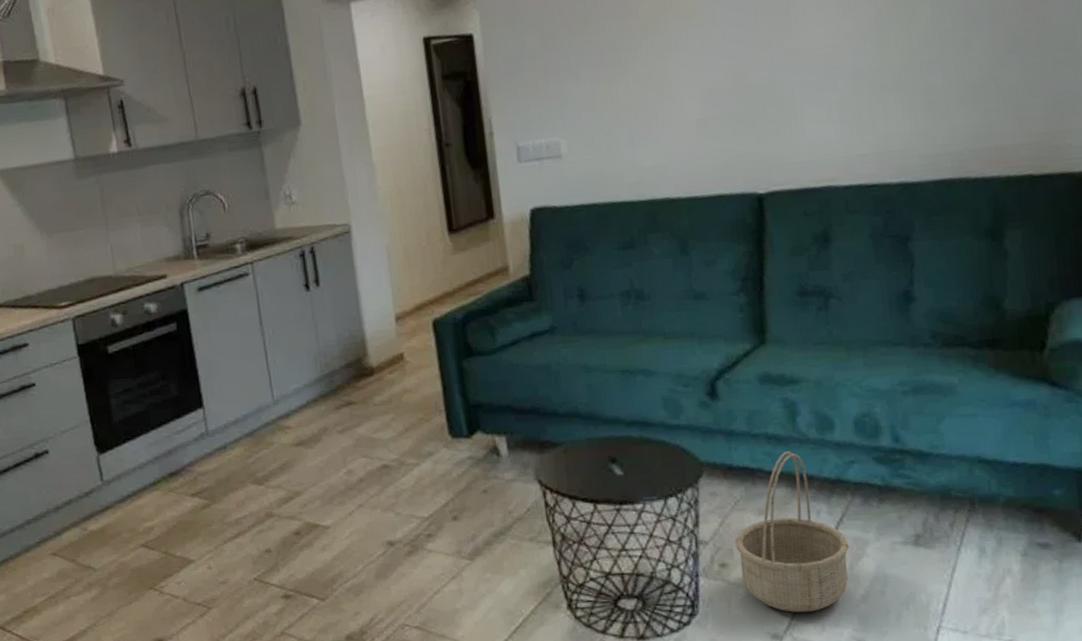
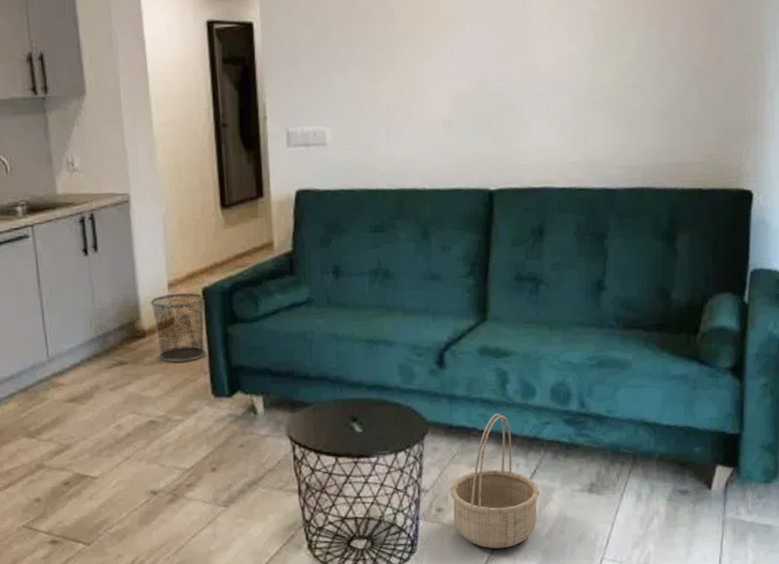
waste bin: none [377,325,440,402] -> present [150,292,206,363]

